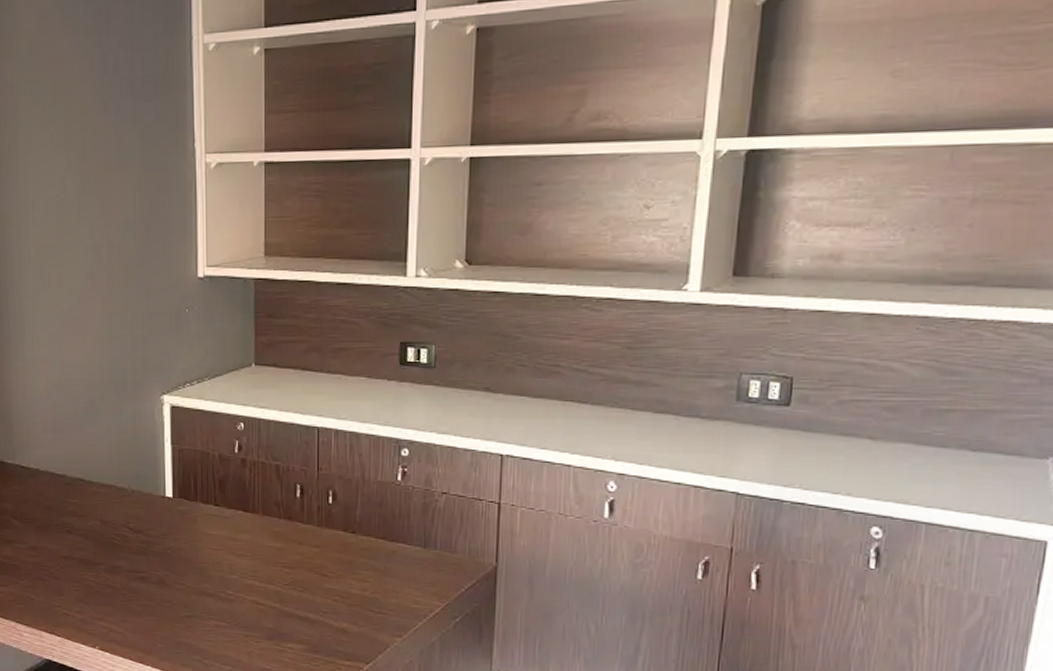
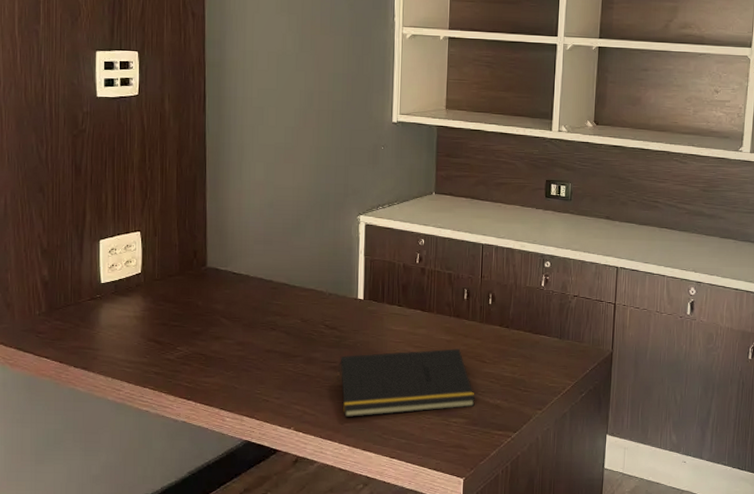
notepad: none [145,558,315,638] -> present [336,349,475,418]

